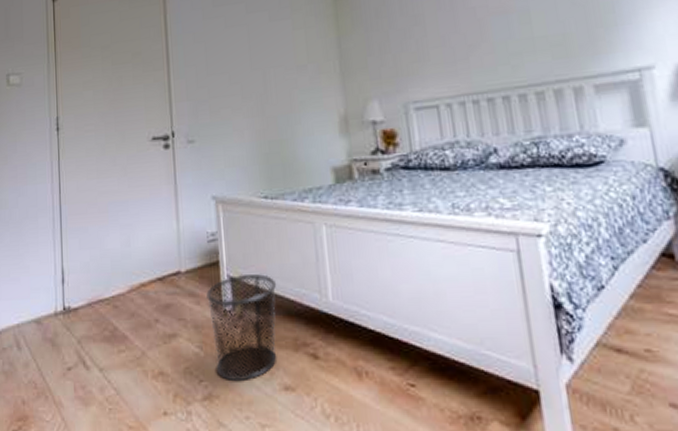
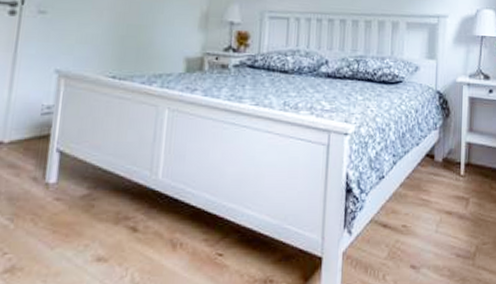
waste bin: present [206,274,277,380] -> none [25,148,109,253]

